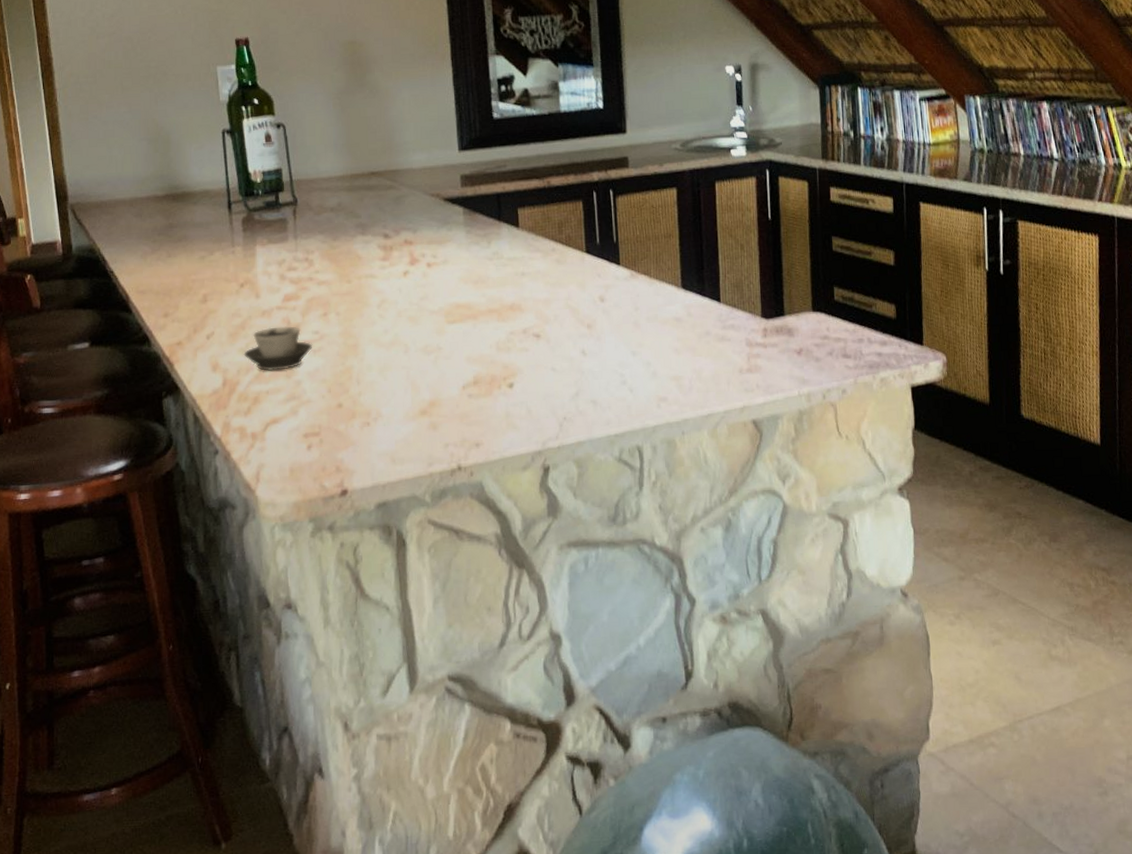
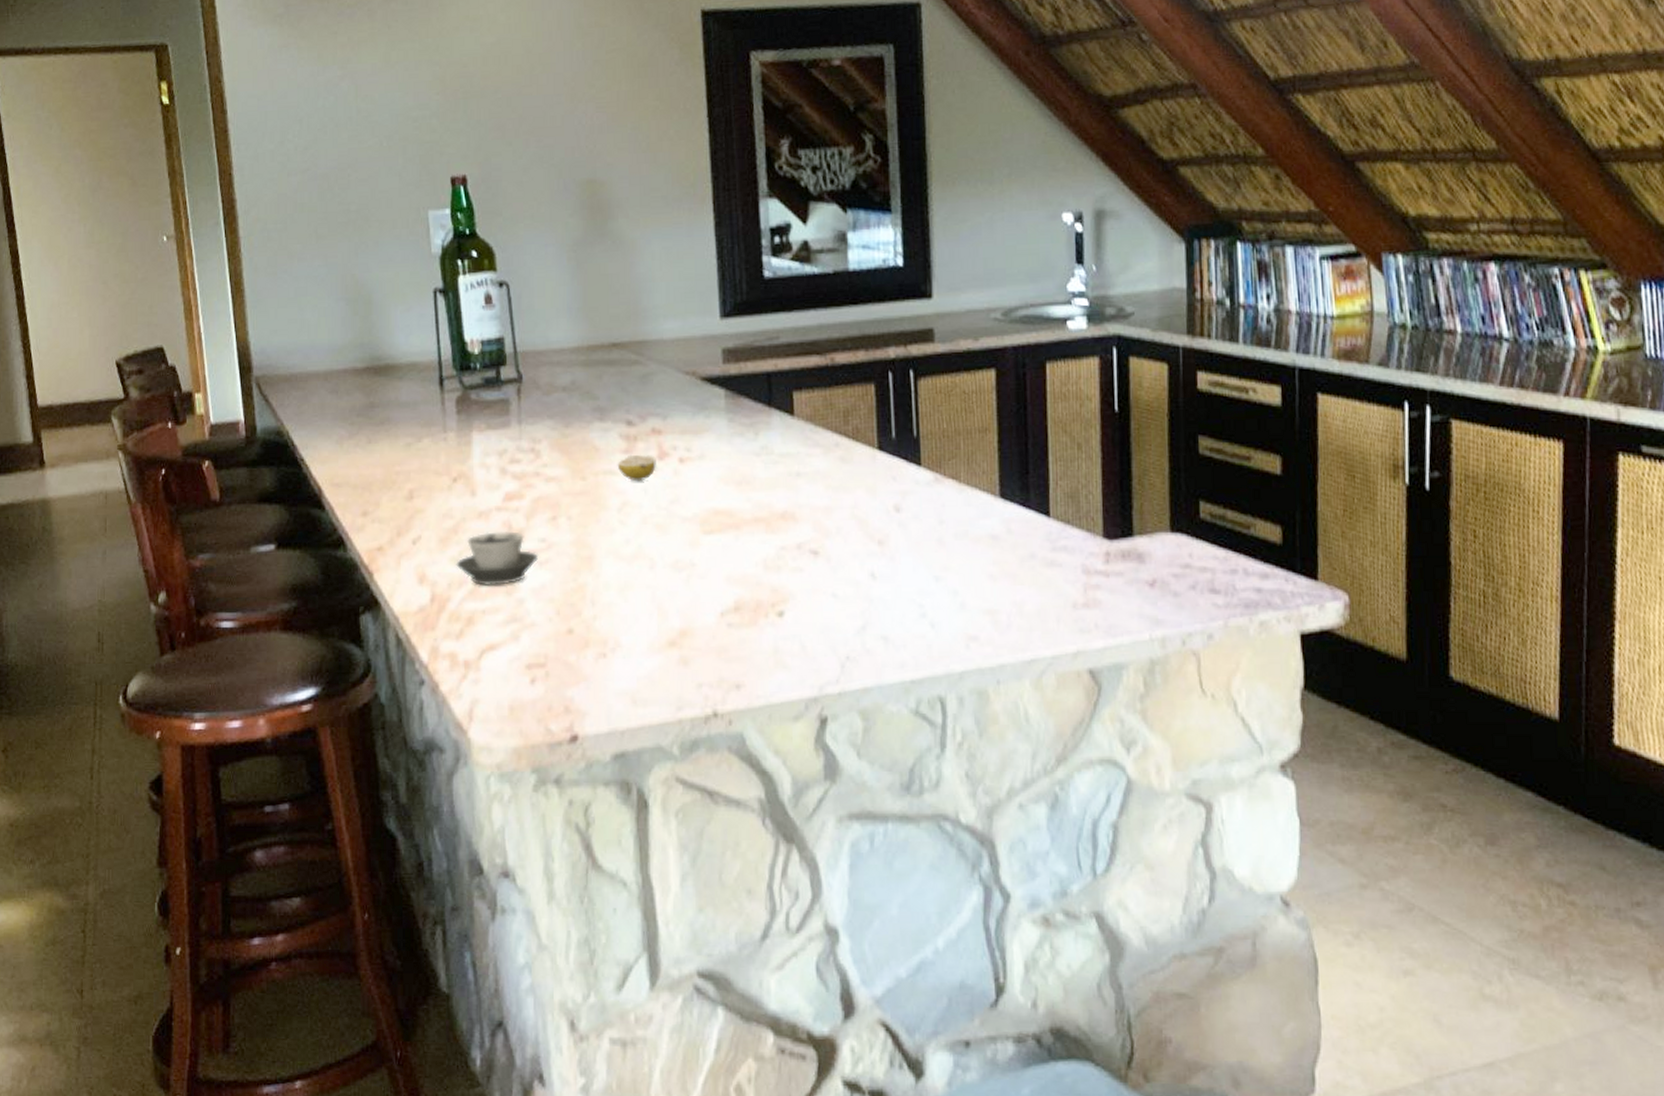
lemon: none [376,261,408,283] -> present [617,454,656,482]

